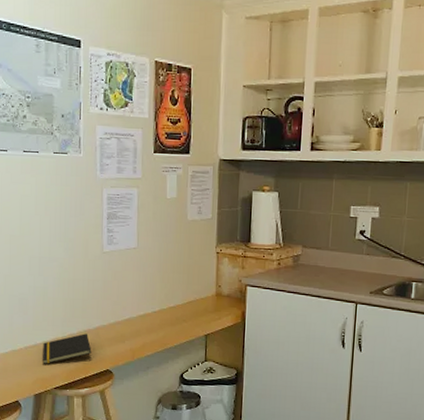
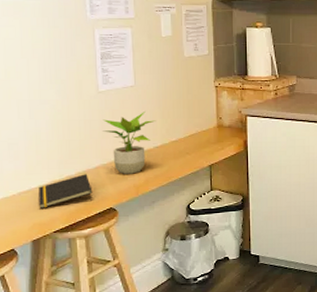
potted plant: none [105,275,156,338] -> present [102,112,156,174]

